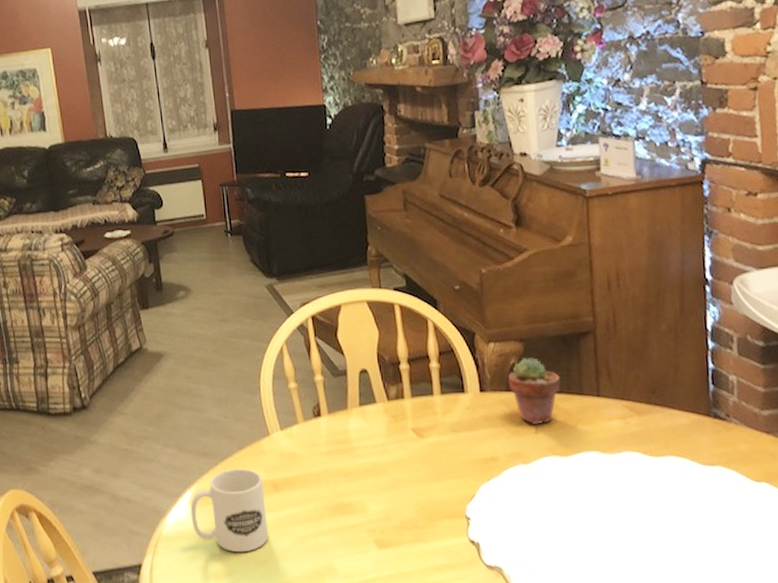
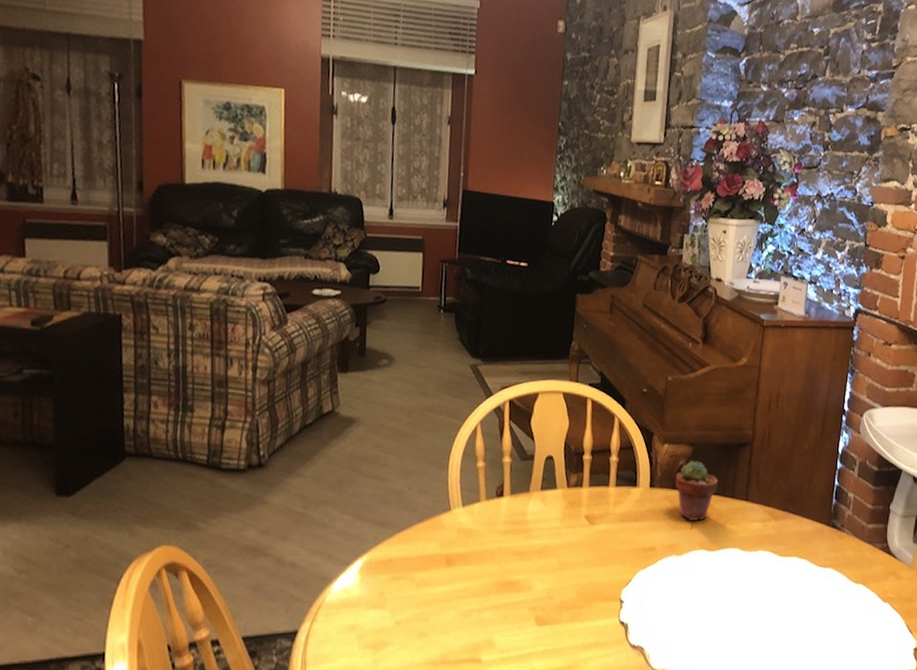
mug: present [190,468,268,553] -> none [358,540,437,624]

